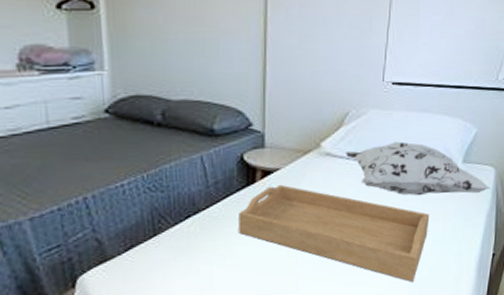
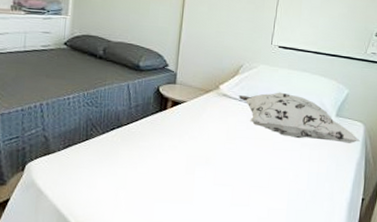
serving tray: present [238,184,430,282] -> none [150,113,307,211]

